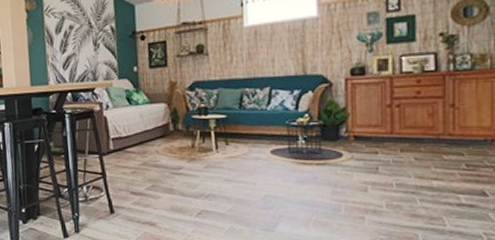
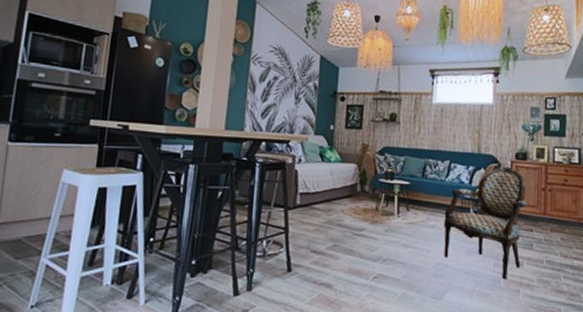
armchair: none [269,85,370,208] -> present [444,167,528,280]

